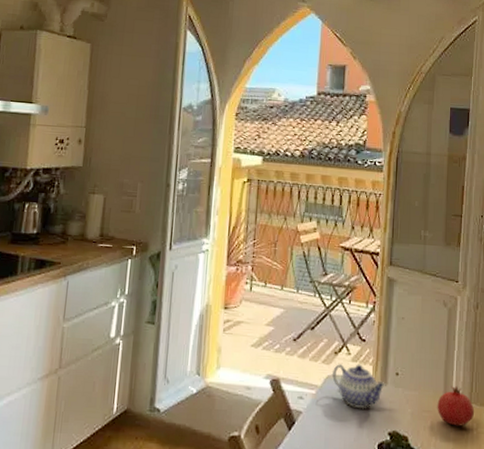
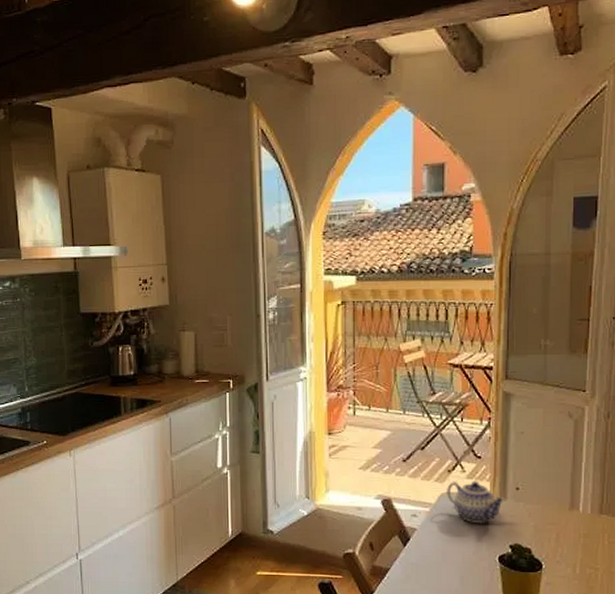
fruit: present [437,386,475,426] -> none [563,498,606,537]

